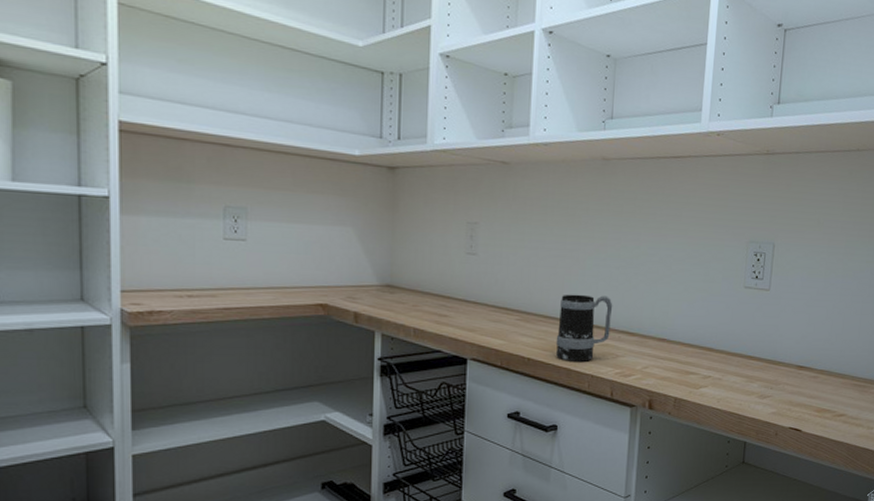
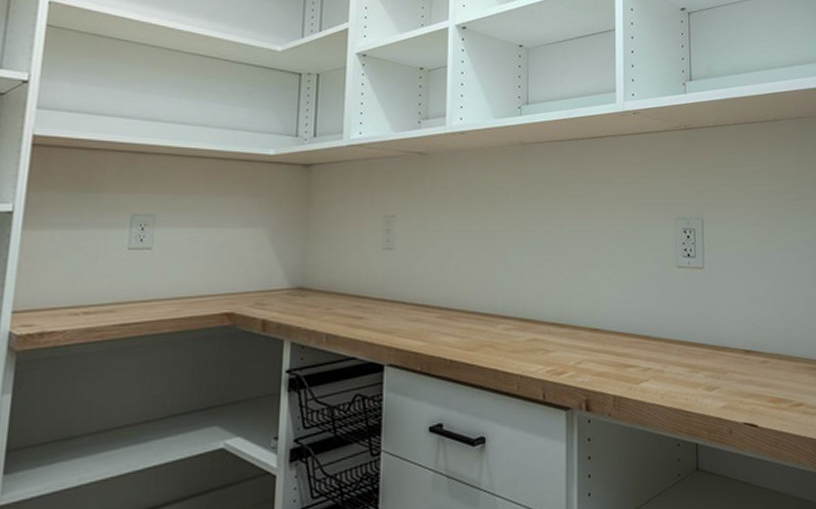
mug: present [555,294,613,363] -> none [480,285,540,362]

